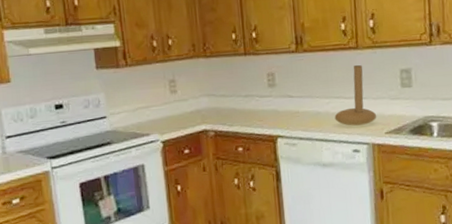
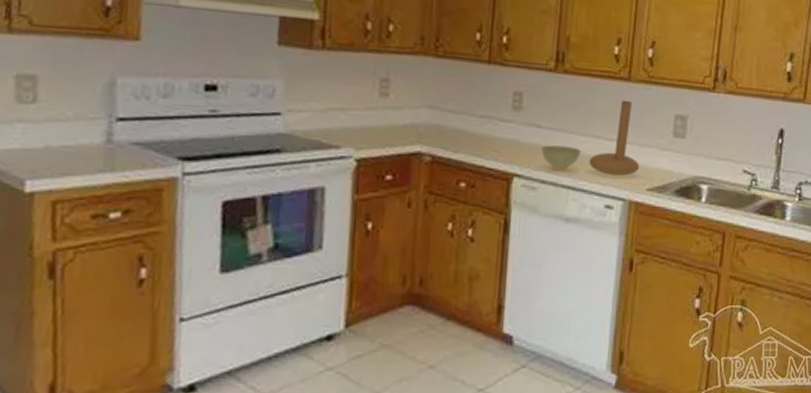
bowl: none [295,108,327,129] -> present [540,145,581,171]

